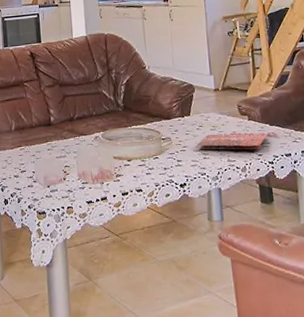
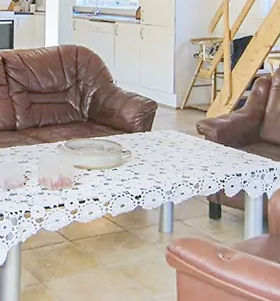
cover: present [197,132,278,150] -> none [154,150,231,168]

